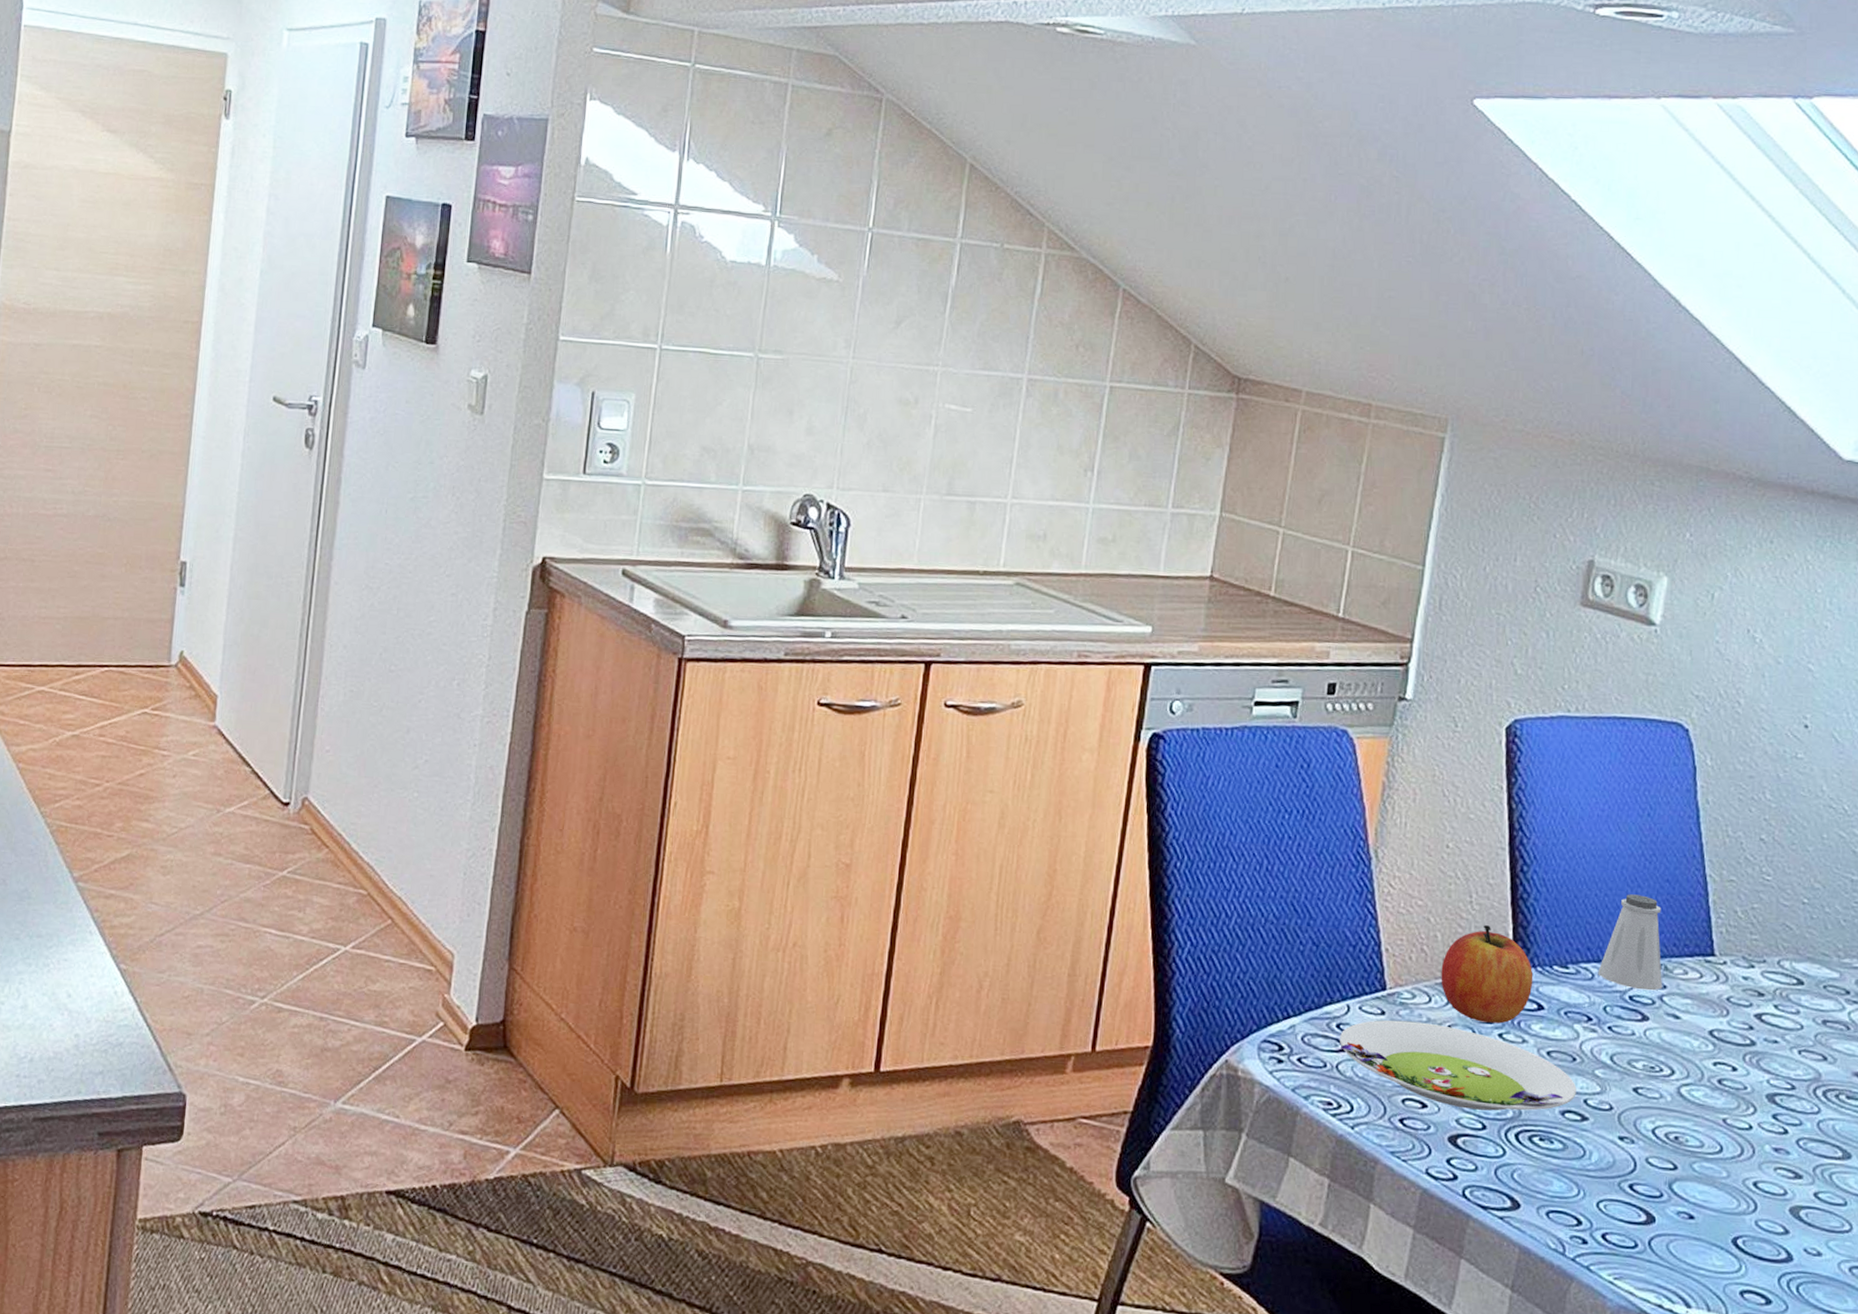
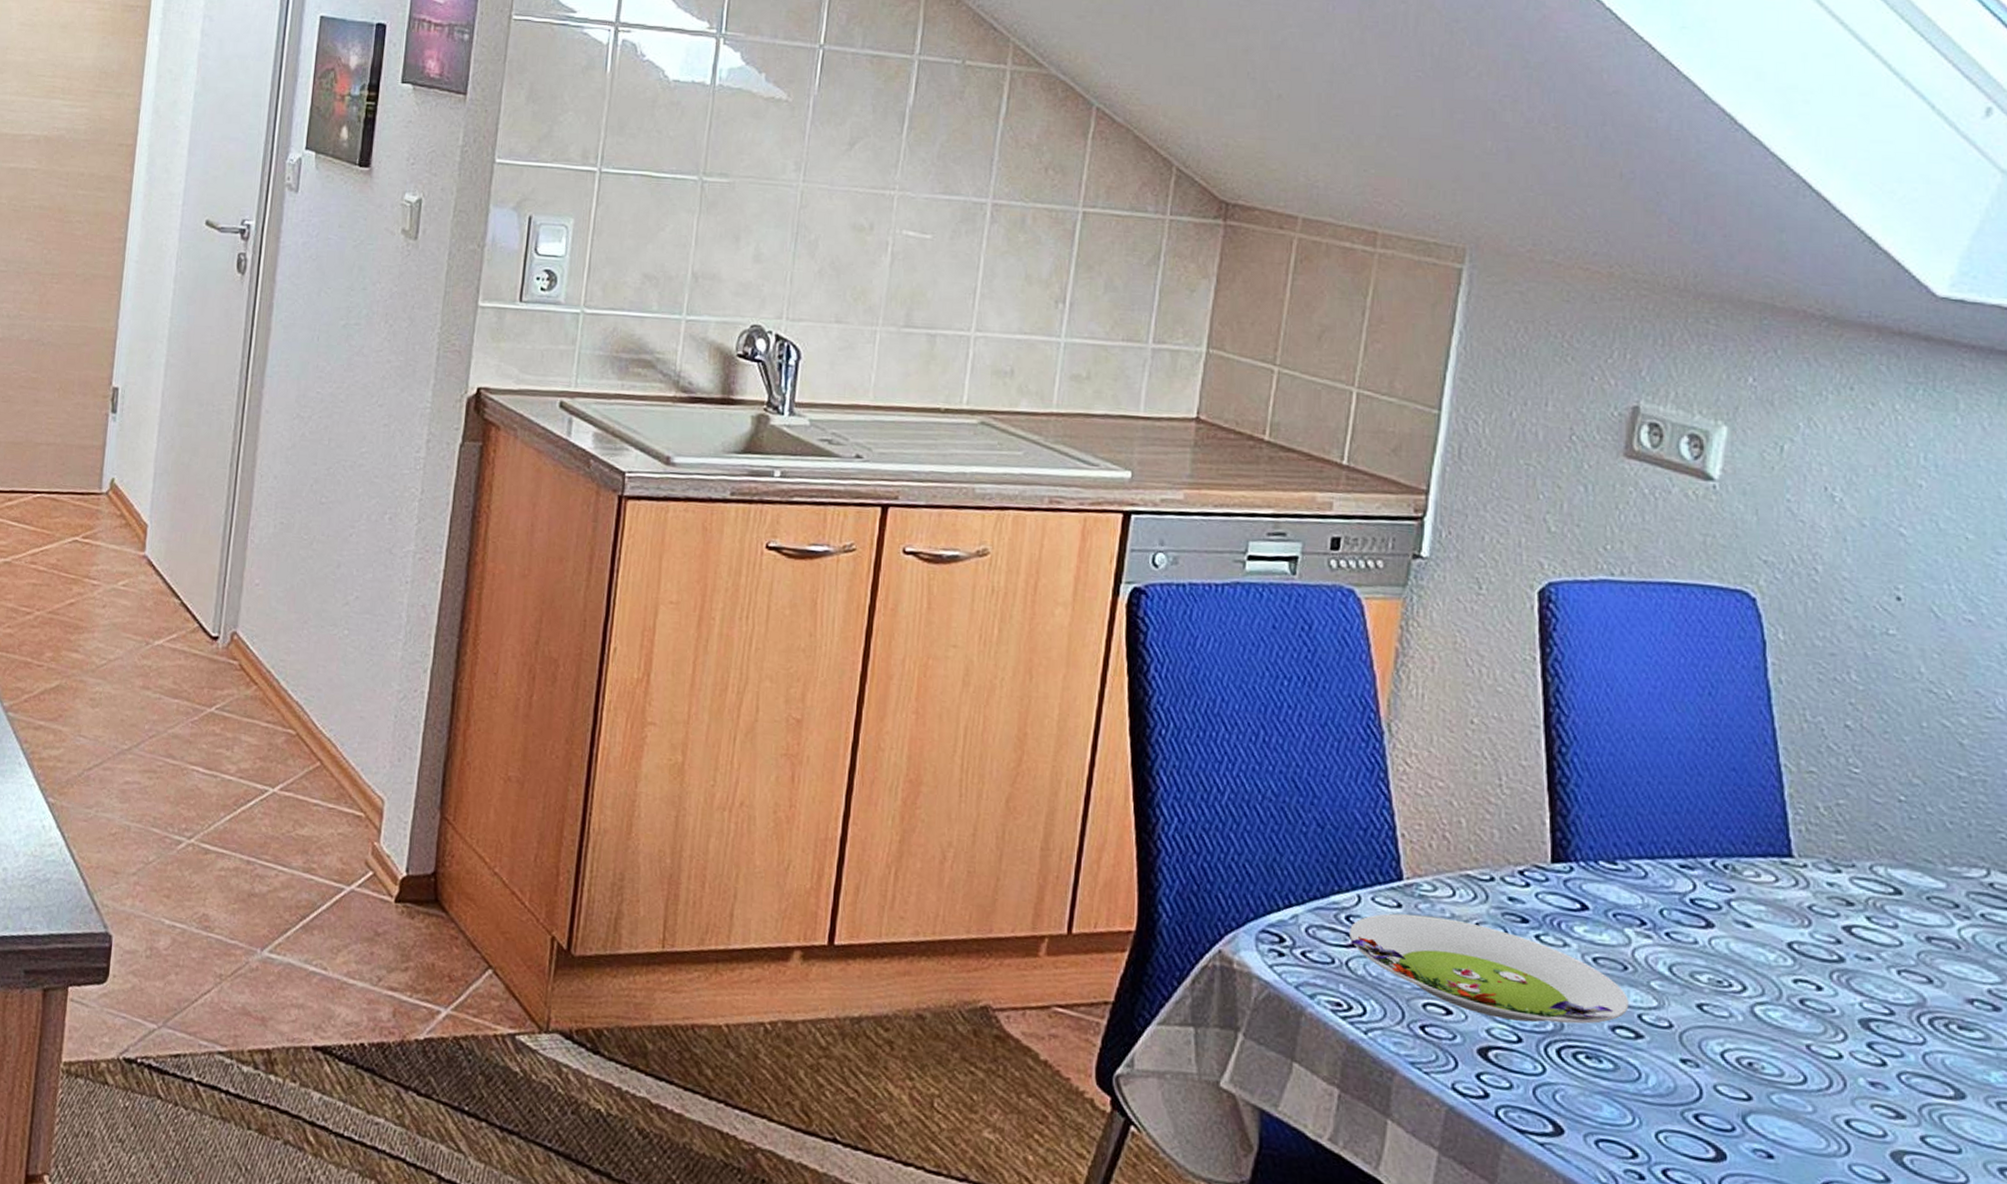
apple: present [1441,925,1533,1024] -> none [1466,812,1575,924]
saltshaker: present [1598,894,1663,991] -> none [1652,783,1731,894]

